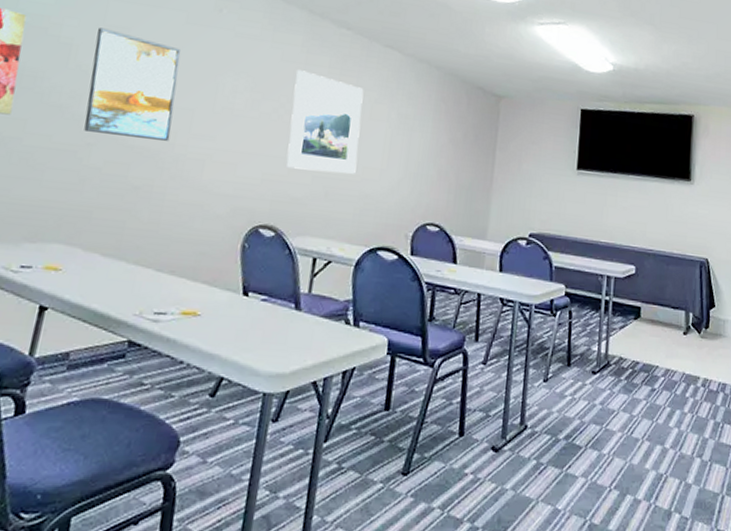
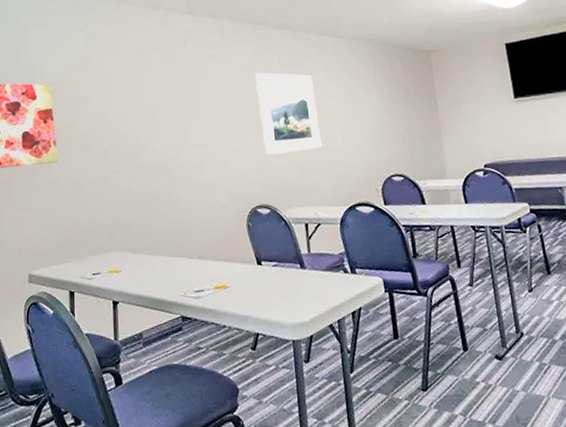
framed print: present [84,27,181,141] -> none [102,79,173,162]

